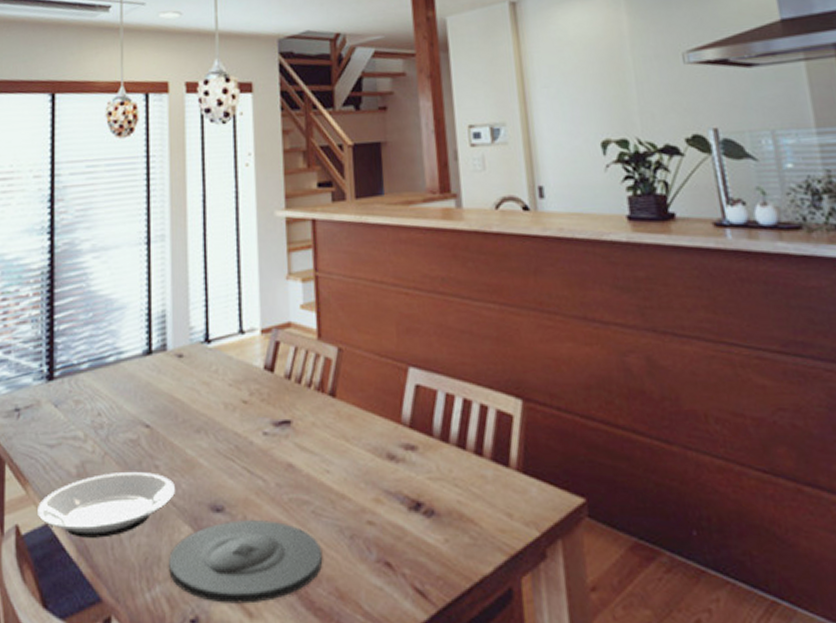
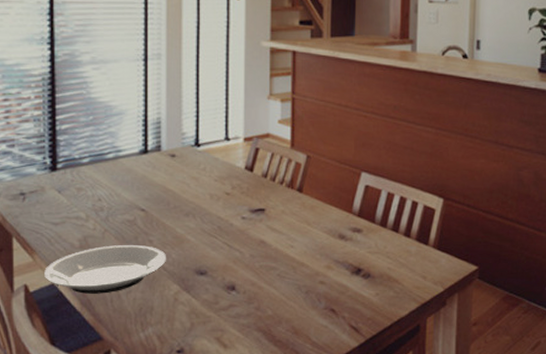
plate: present [169,520,323,604] -> none [160,281,284,339]

